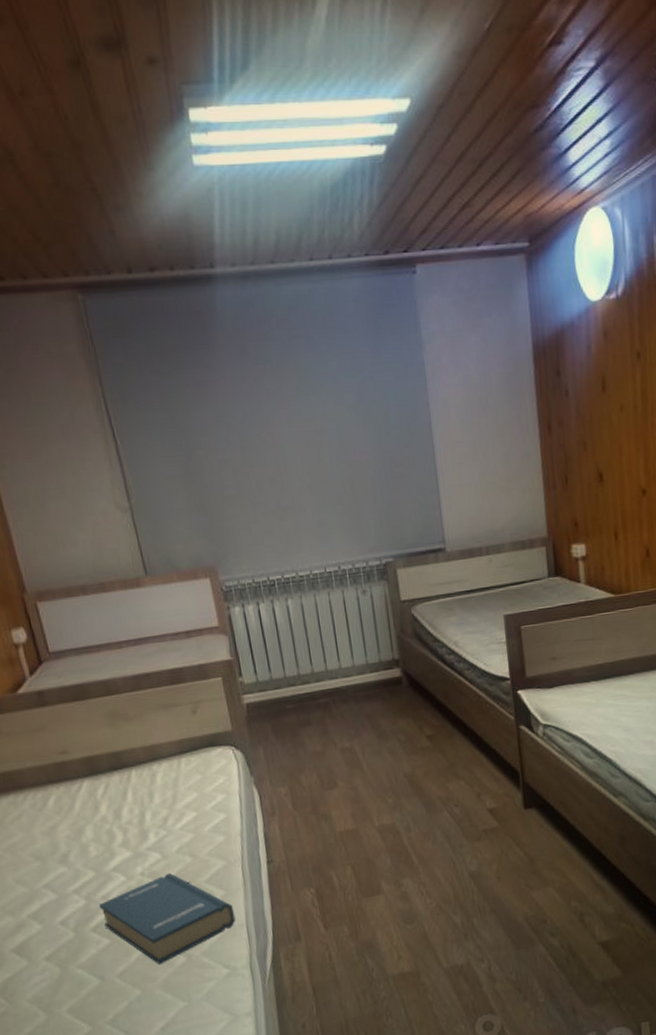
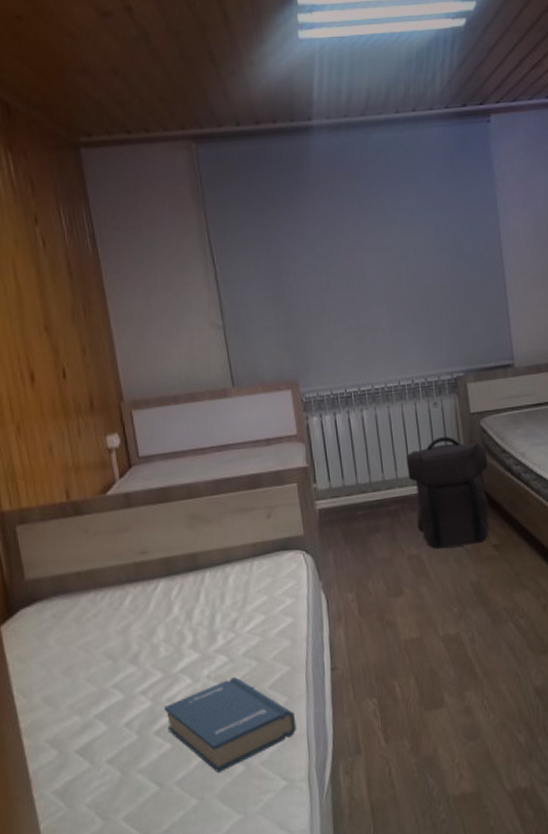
backpack: none [335,625,423,742] -> present [406,436,489,550]

